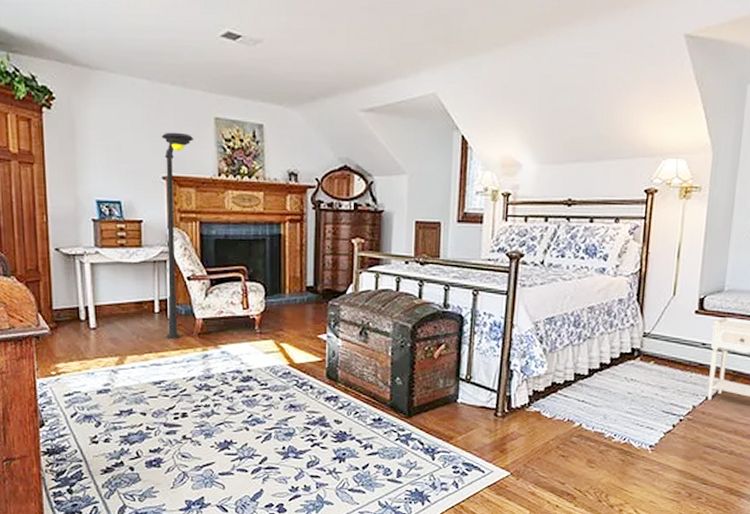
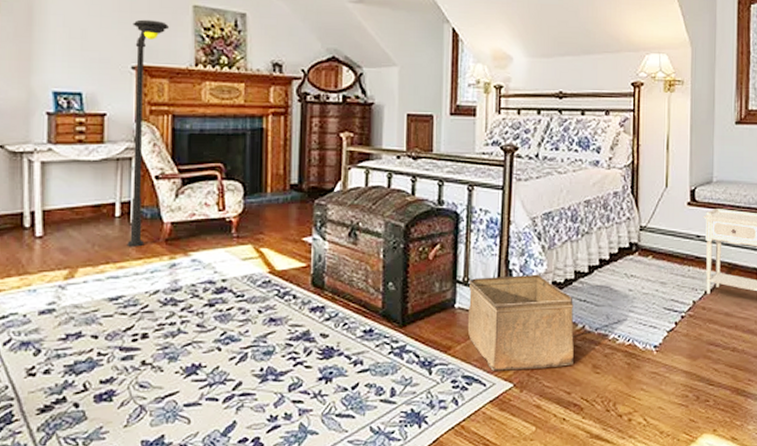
storage bin: none [468,375,572,461] -> present [467,274,574,371]

